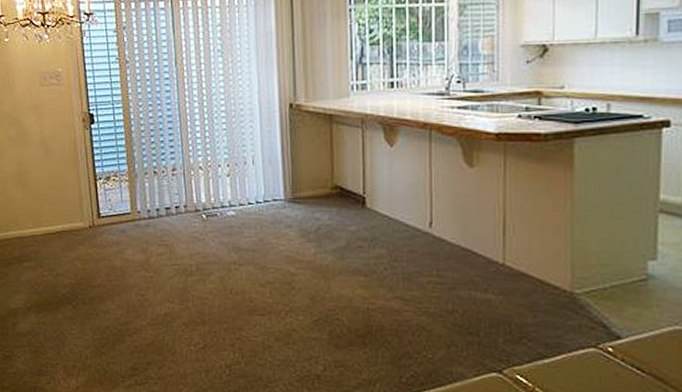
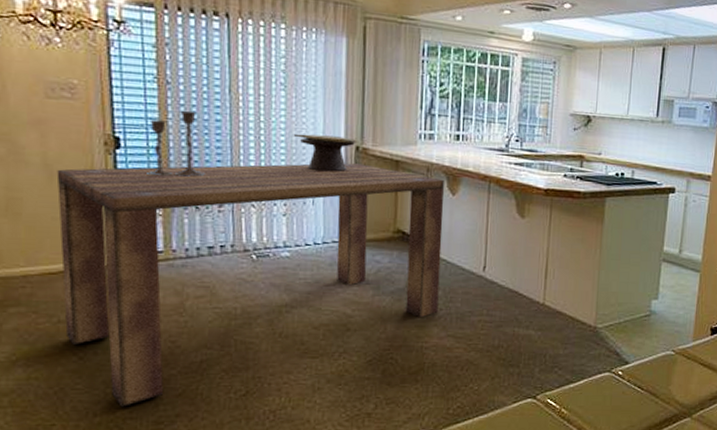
dining table: none [51,121,383,352] -> present [56,163,444,407]
candlestick: none [115,84,160,146] -> present [147,110,205,177]
decorative bowl: none [233,95,290,131] -> present [294,133,357,172]

